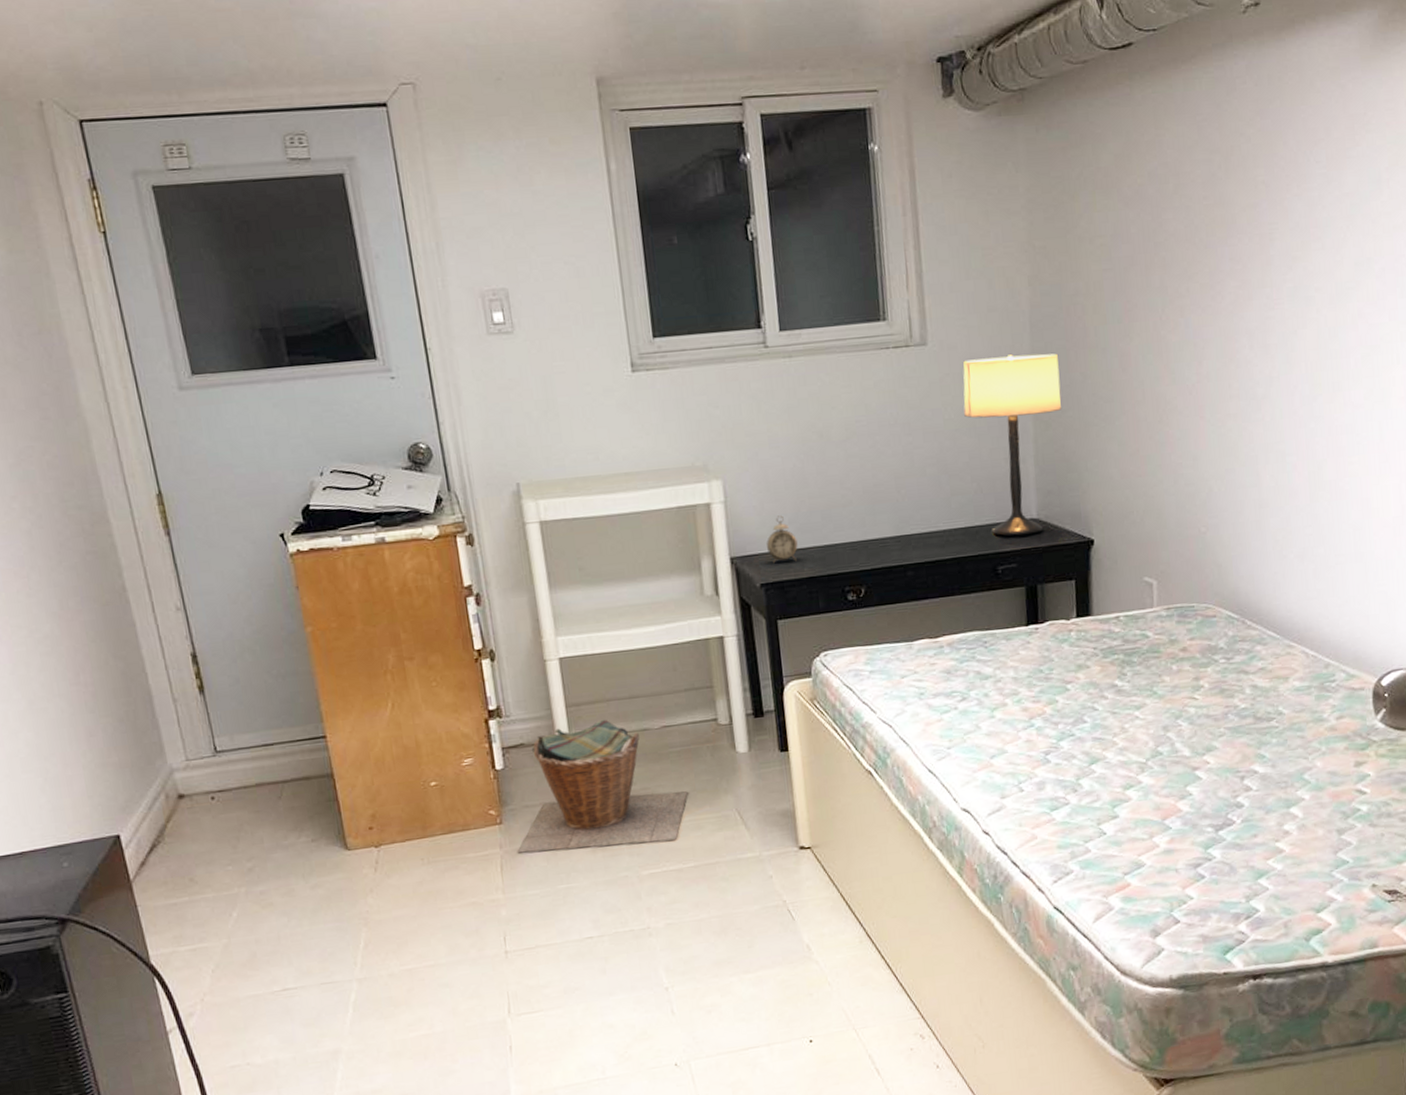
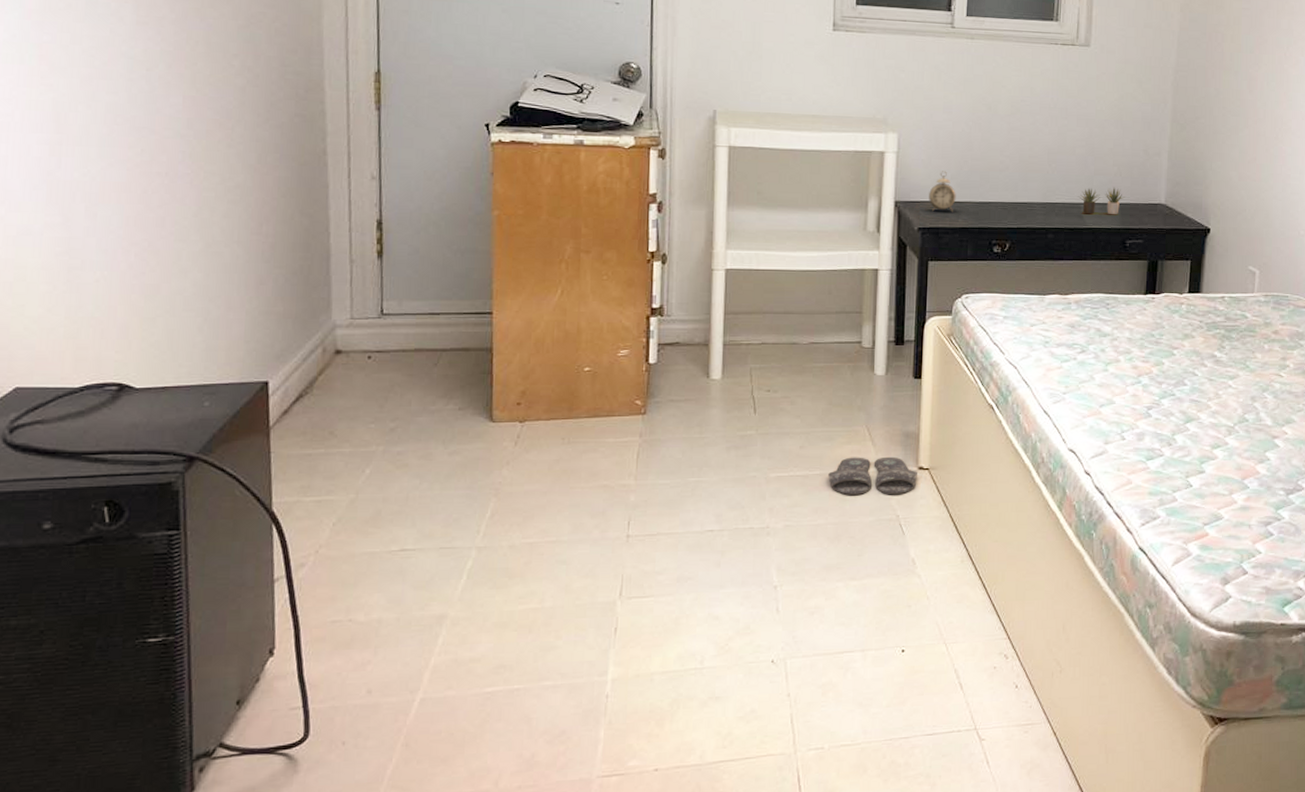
laundry basket: present [517,719,688,854] -> none [655,329,824,448]
slippers: none [703,838,800,886] -> present [828,456,917,496]
succulent plant: none [936,506,991,543] -> present [1078,187,1126,215]
table lamp: present [963,353,1062,537] -> none [1114,64,1198,217]

